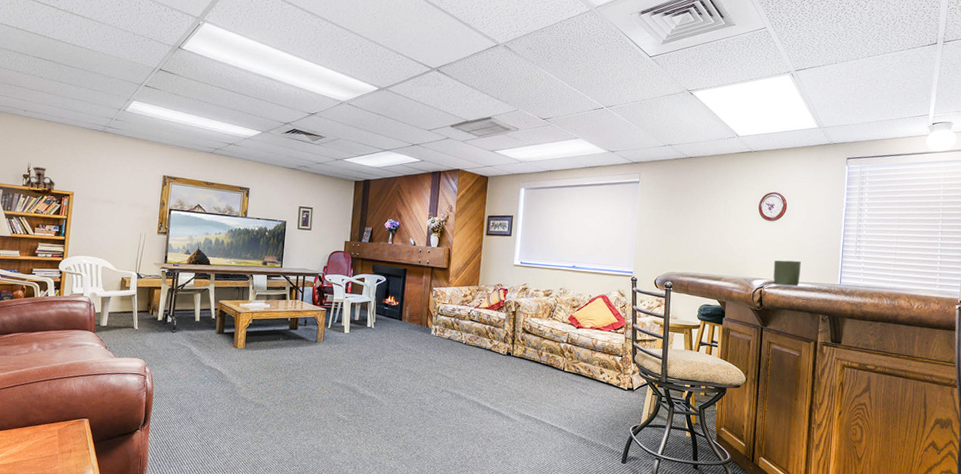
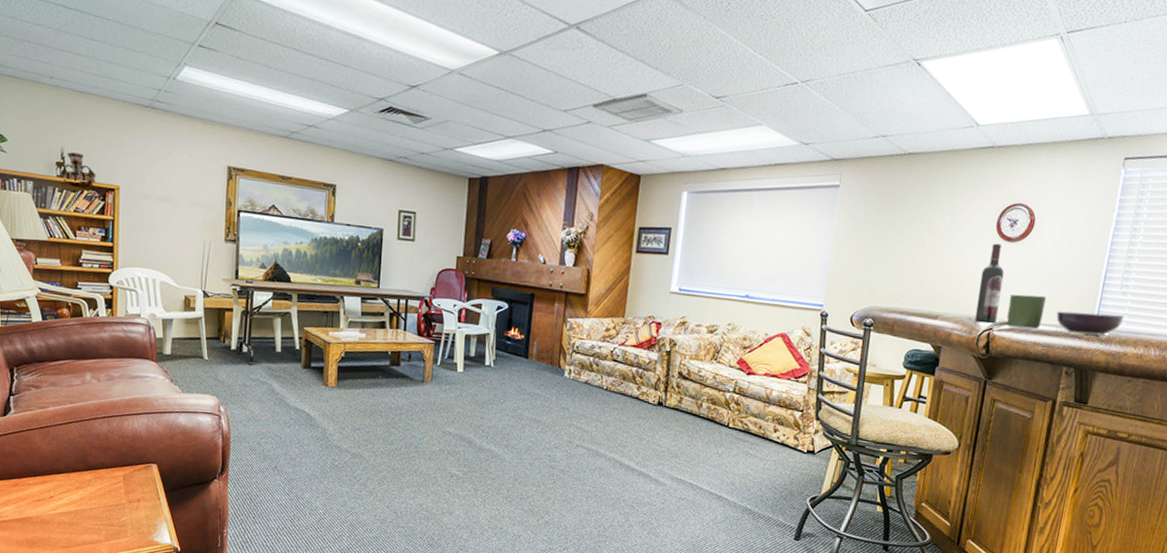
wine bottle: none [749,222,768,284] -> present [974,243,1005,324]
bowl: none [809,272,861,290] -> present [1056,311,1124,336]

